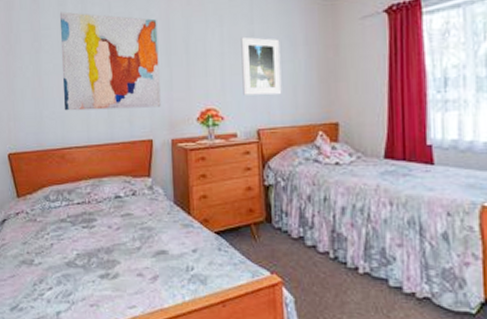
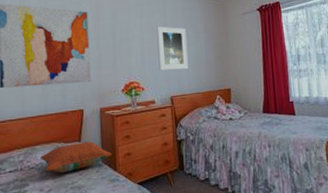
pillow: none [107,178,185,210] -> present [40,141,112,173]

